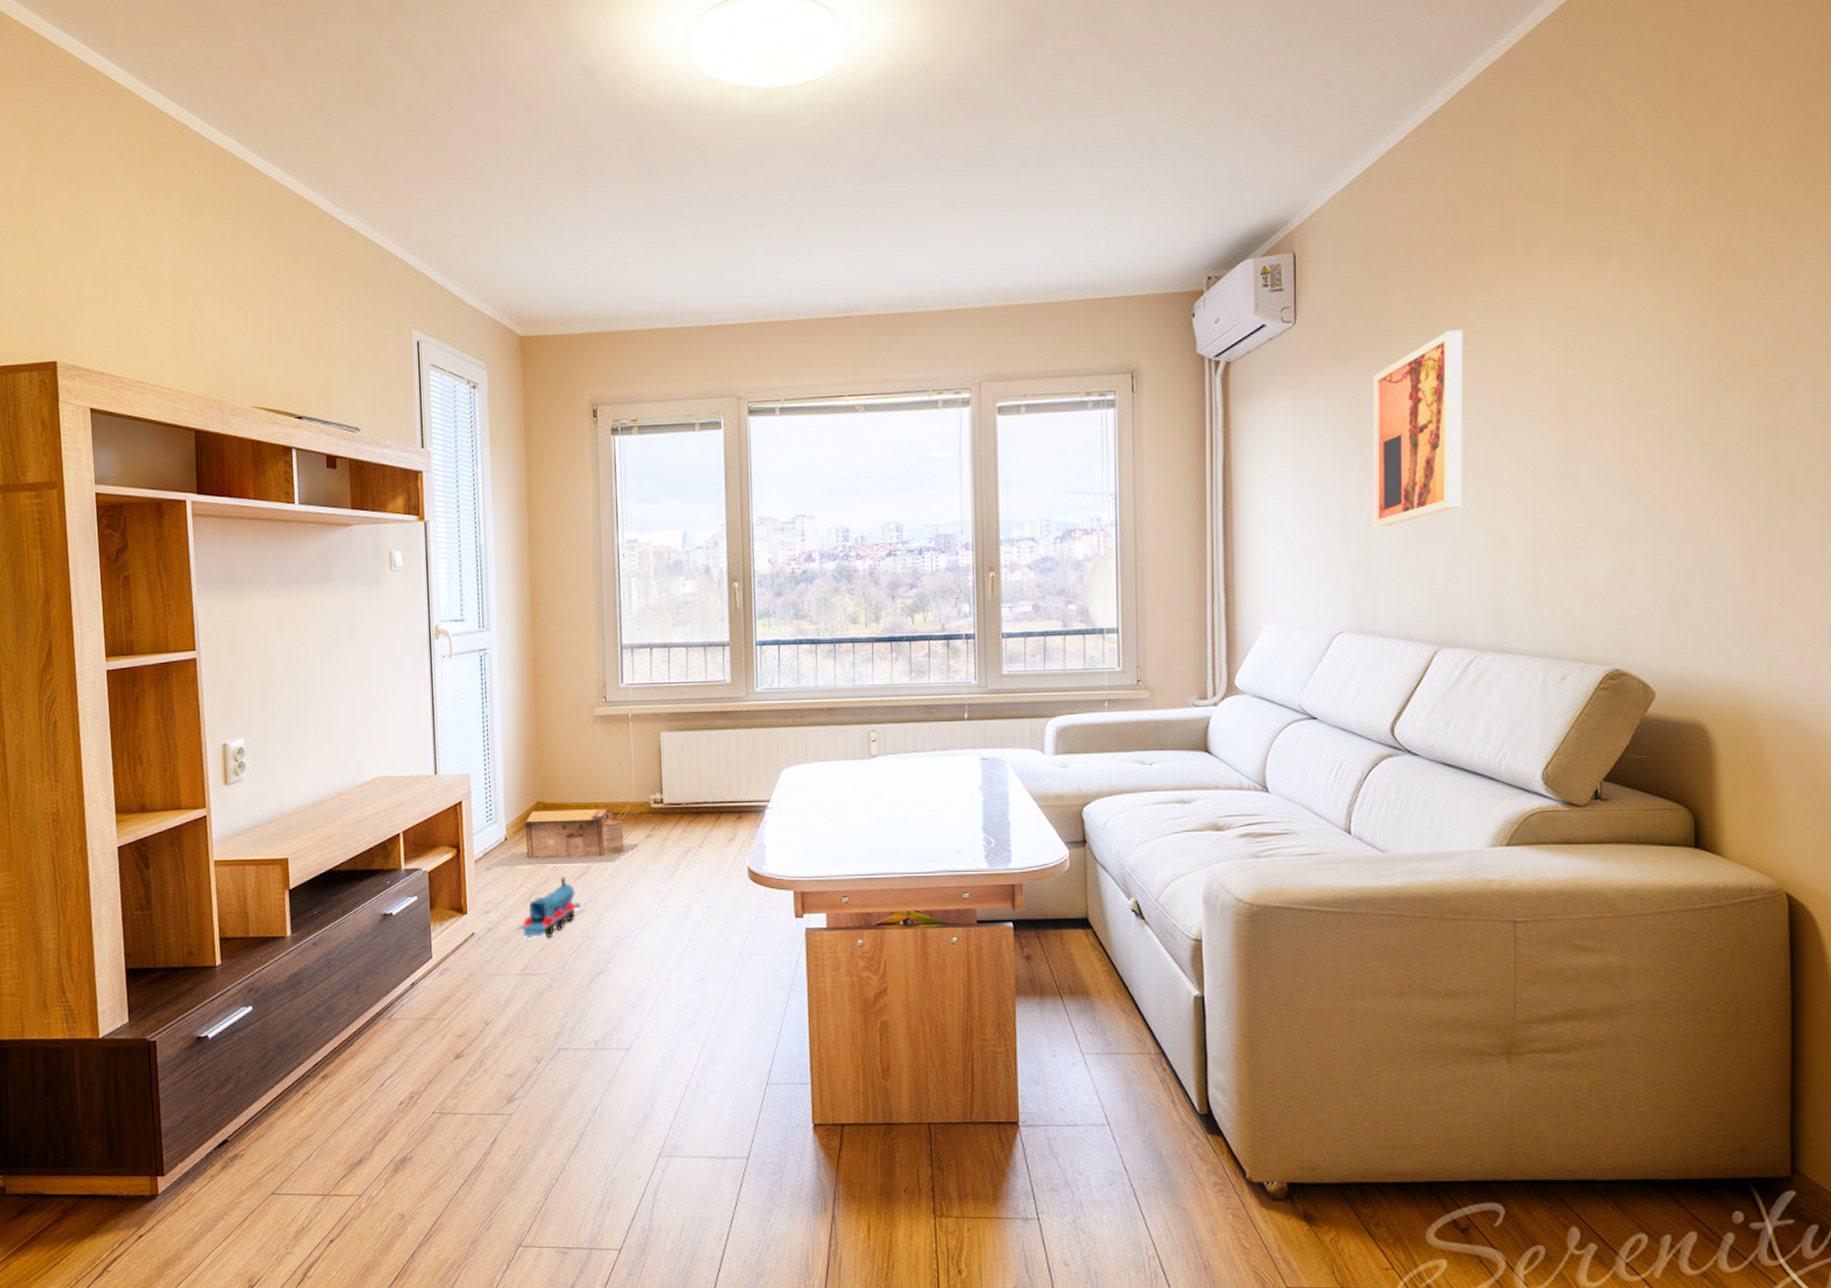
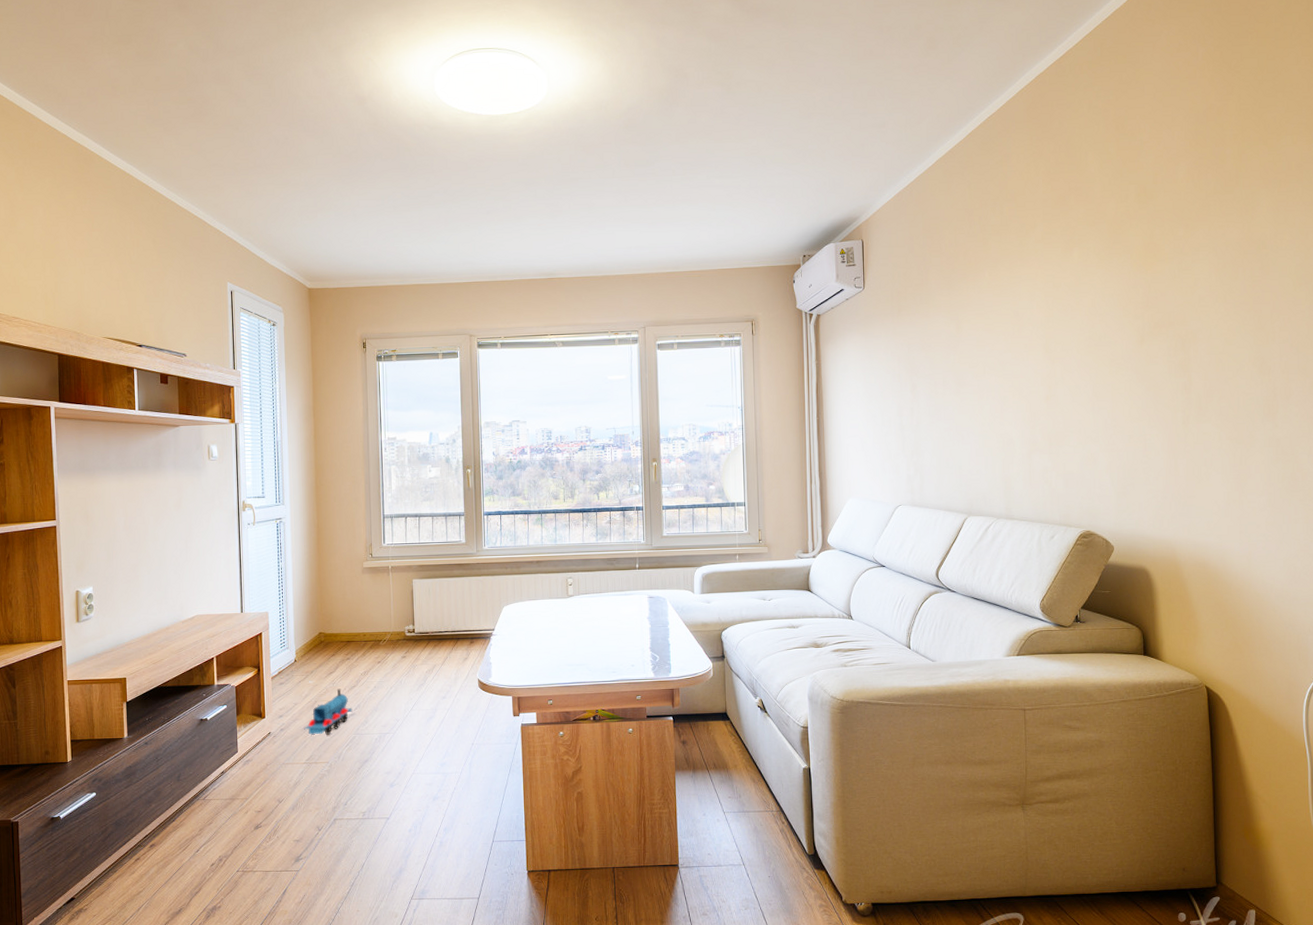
architectural model: present [486,809,639,868] -> none [280,637,397,683]
wall art: present [1373,330,1463,528] -> none [918,295,980,432]

